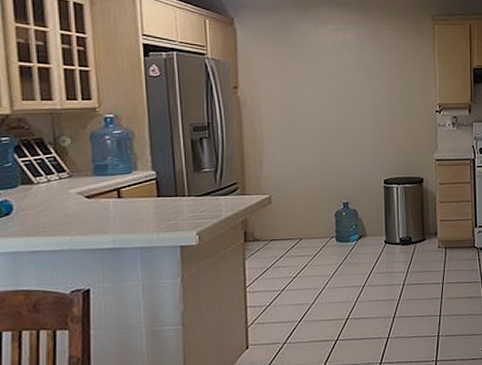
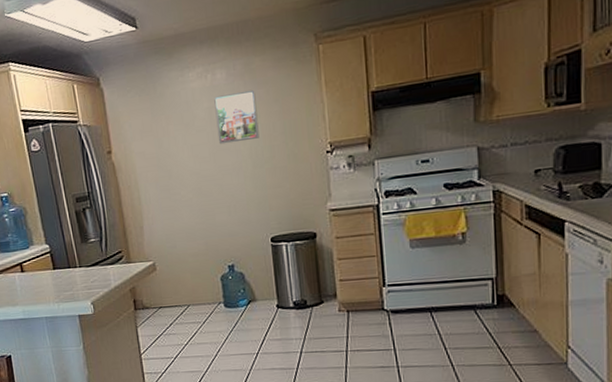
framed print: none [343,51,381,94] -> present [214,89,260,145]

